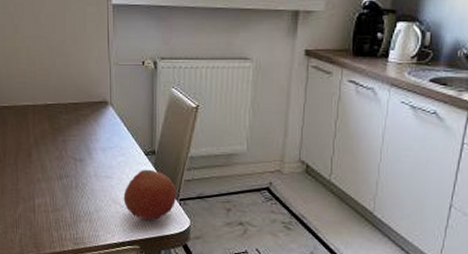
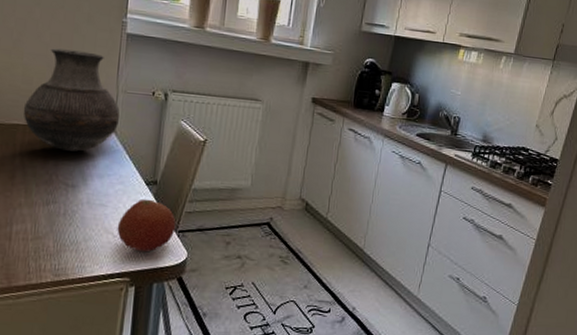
vase: none [30,28,115,127] -> present [23,48,121,152]

